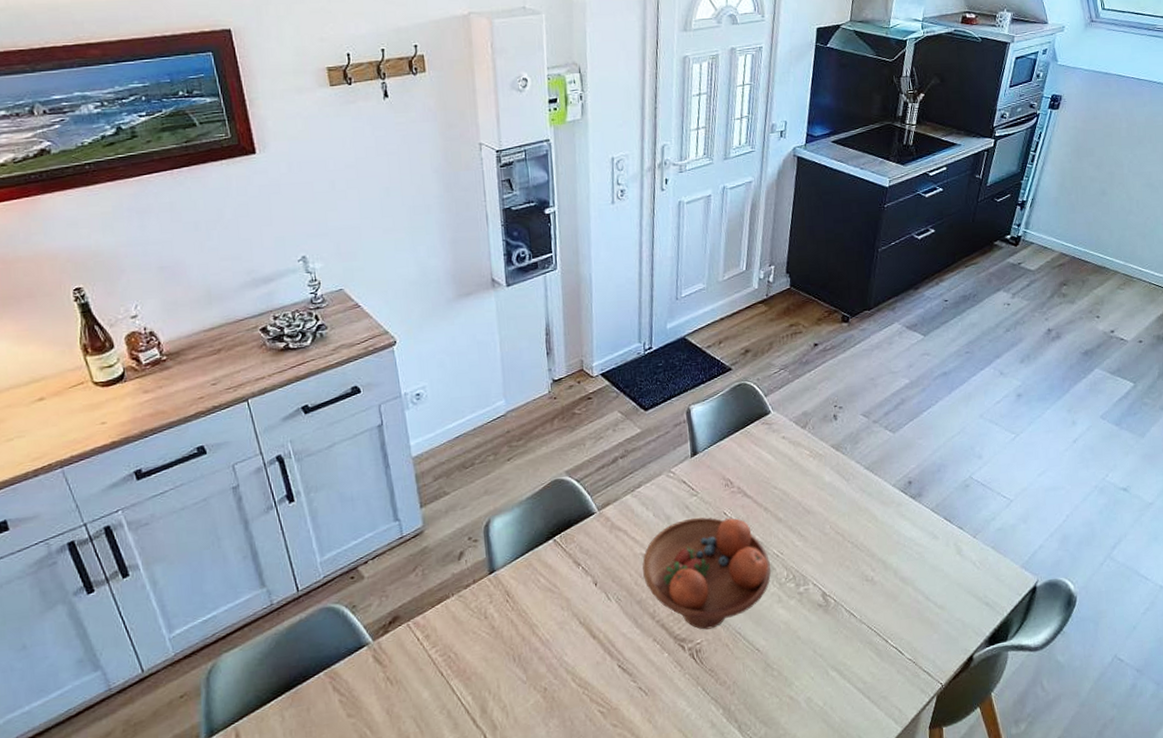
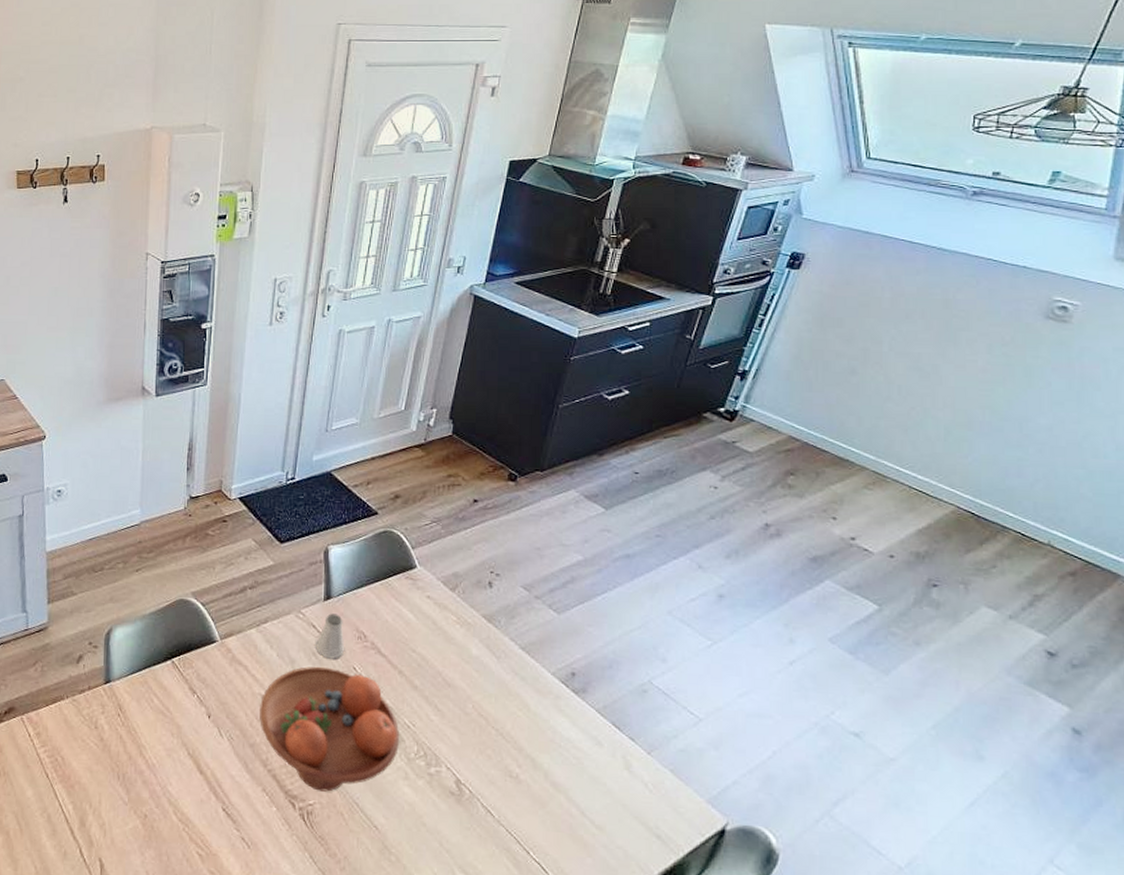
saltshaker: none [688,467,714,509] -> present [316,613,344,659]

